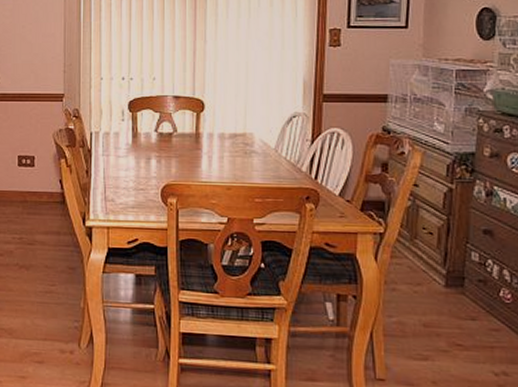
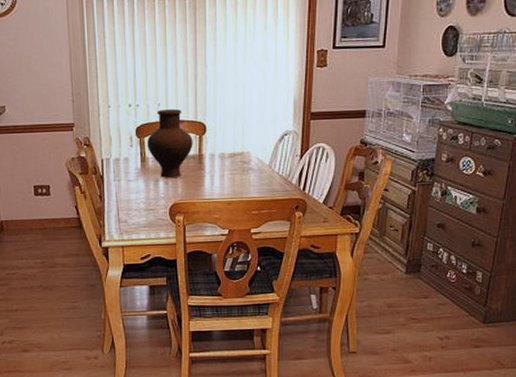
vase: none [140,83,190,156] -> present [147,108,193,178]

